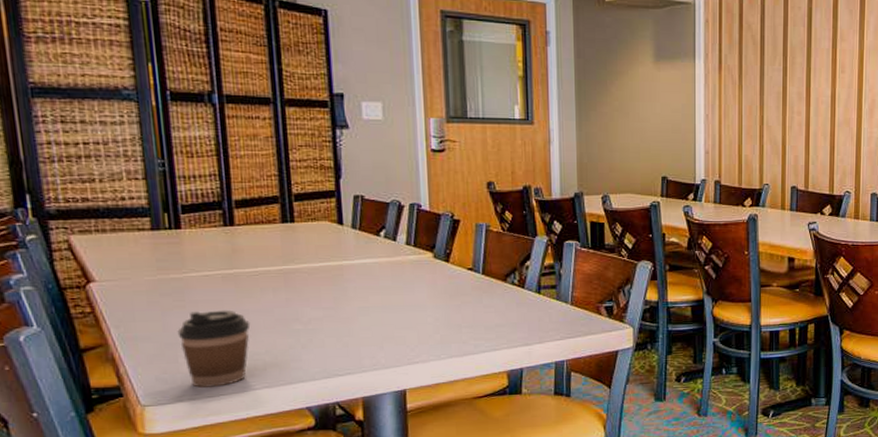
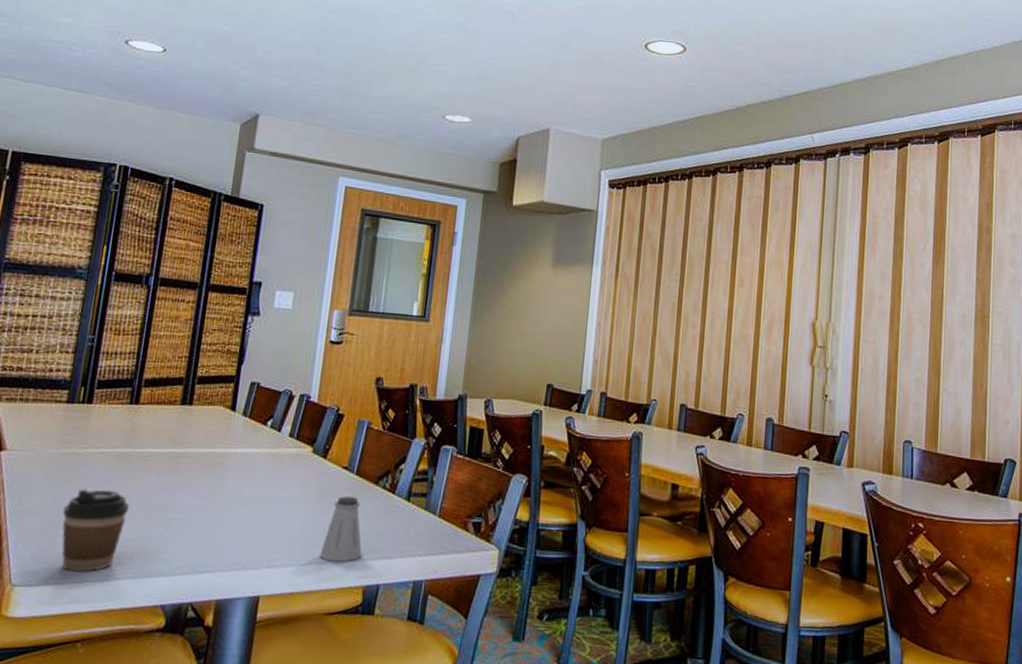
saltshaker: none [459,295,501,353] -> present [319,496,362,562]

